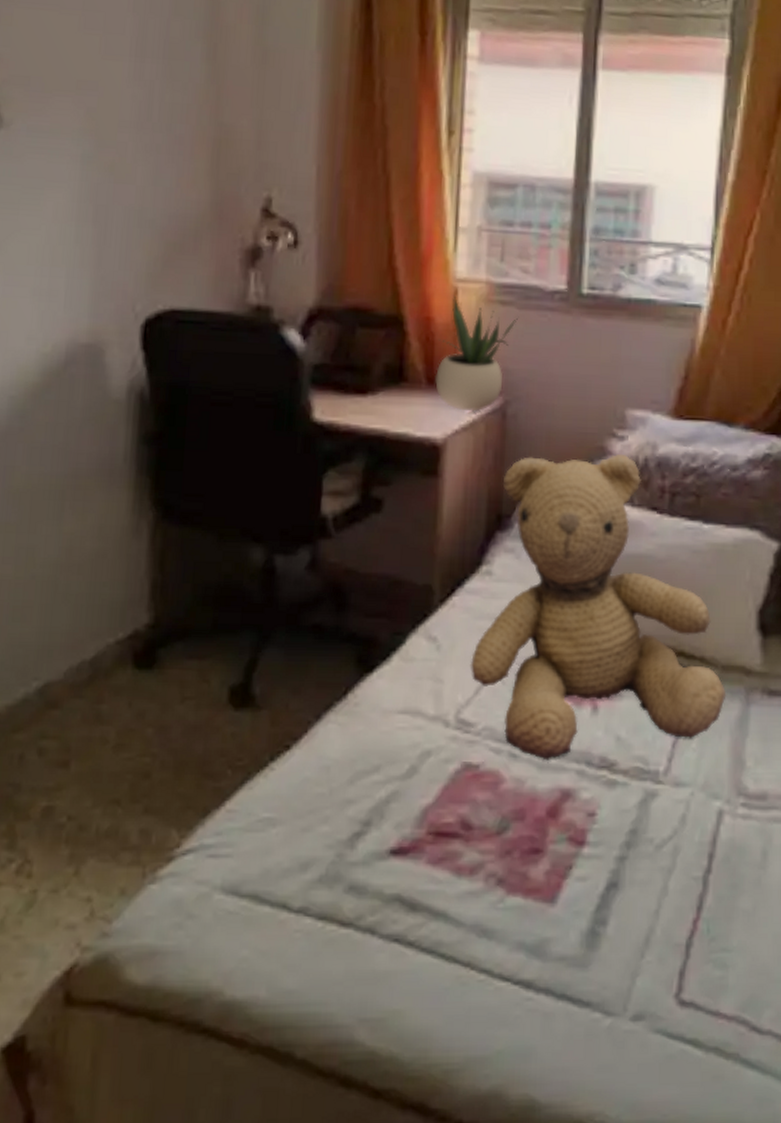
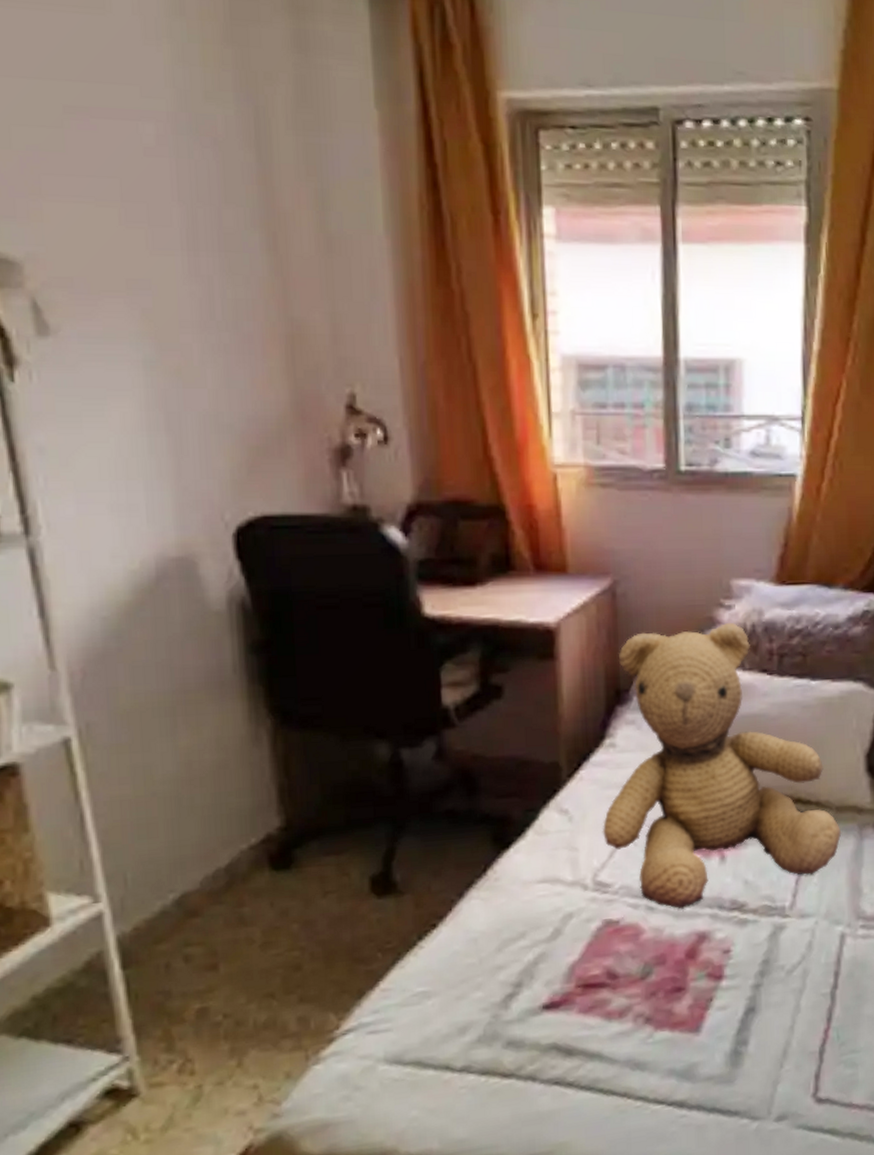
potted plant: present [435,296,518,412] -> none [543,481,619,594]

